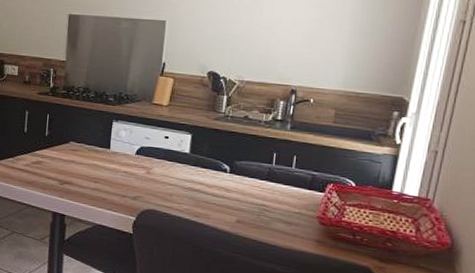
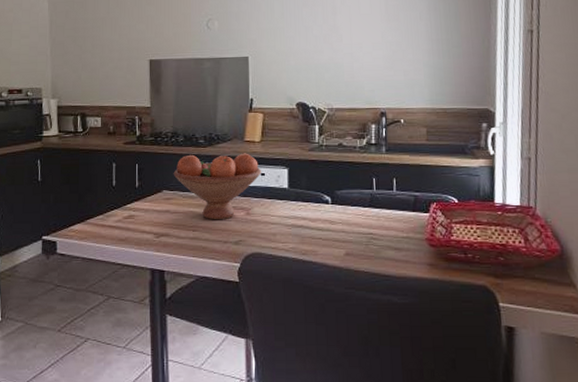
fruit bowl: none [81,111,166,176] -> present [173,153,261,220]

